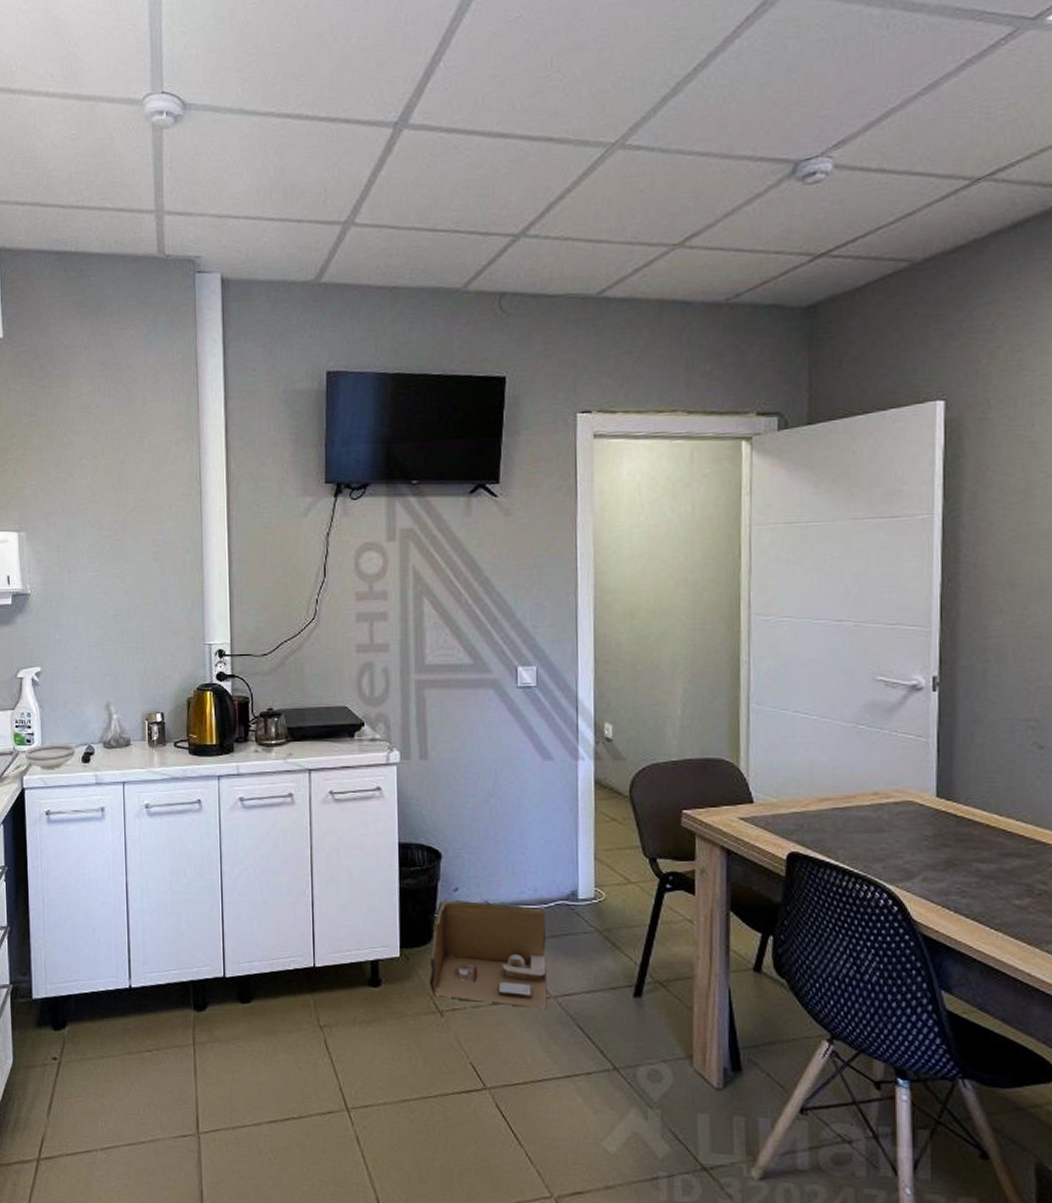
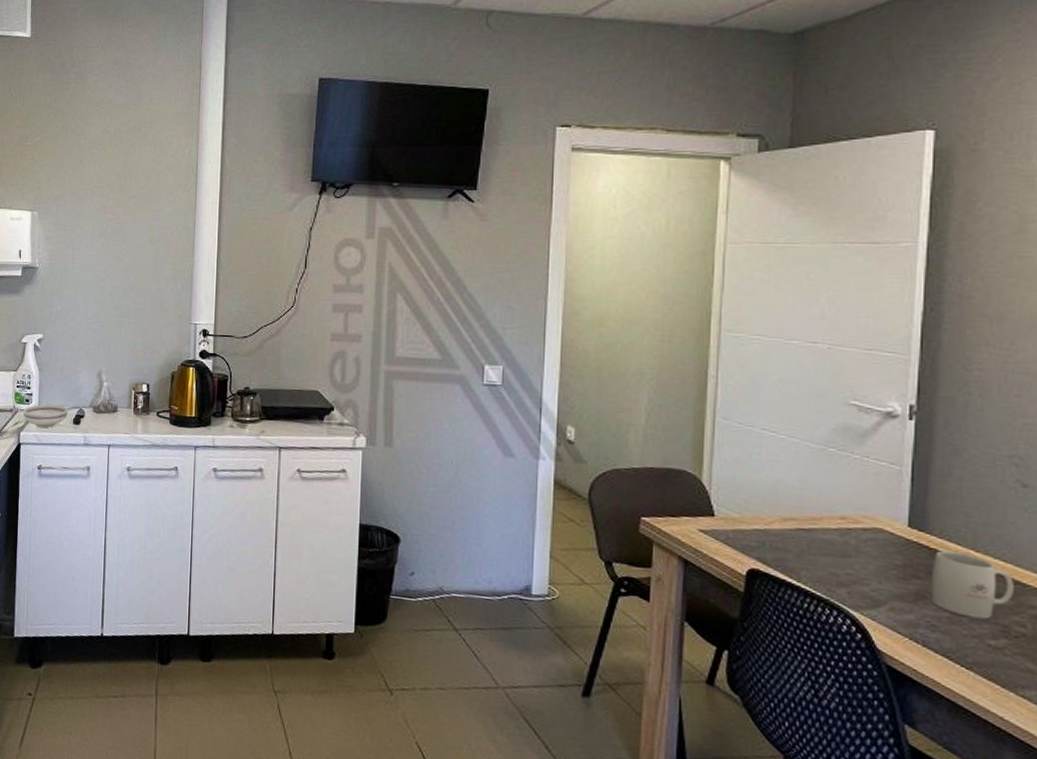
cardboard box: present [430,900,547,1010] -> none [381,583,498,700]
mug: none [959,817,1035,881] -> present [930,550,1014,620]

